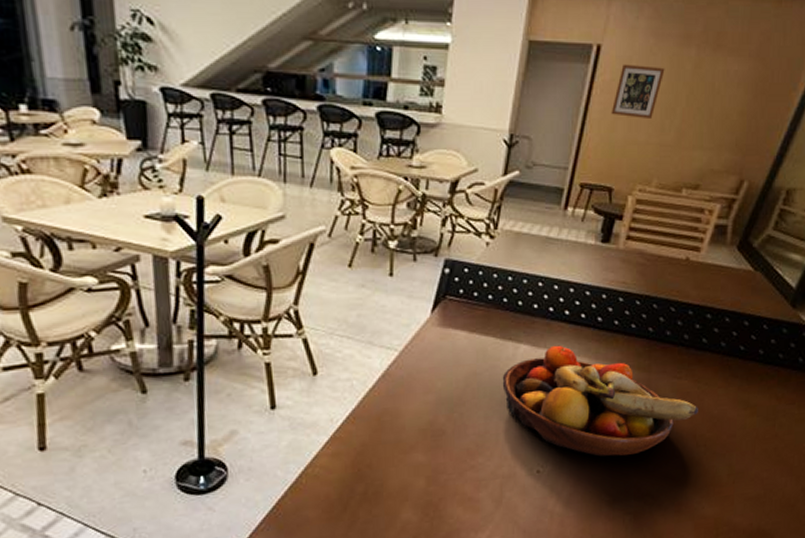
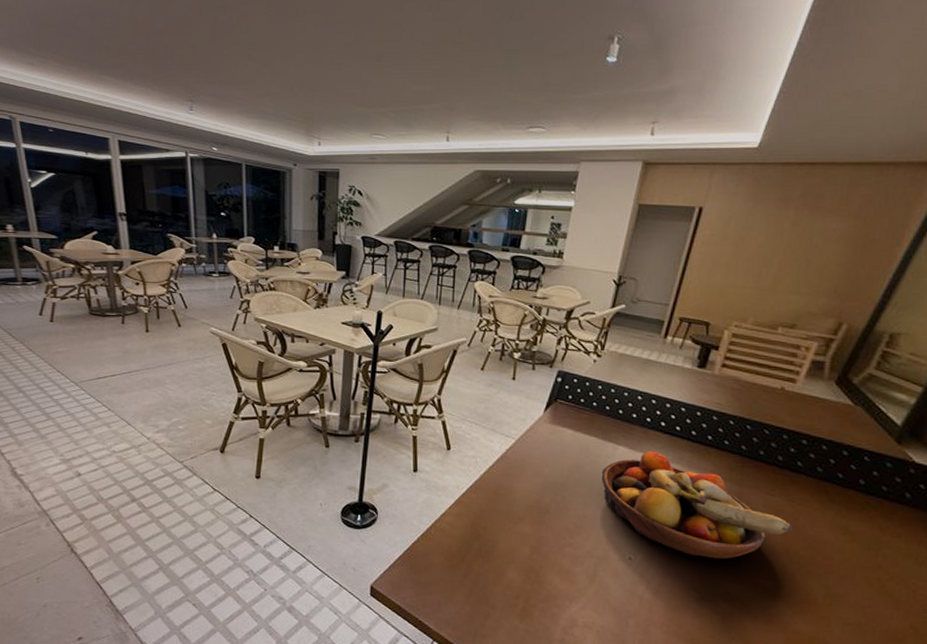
wall art: present [611,64,665,118] -> none [710,222,763,267]

